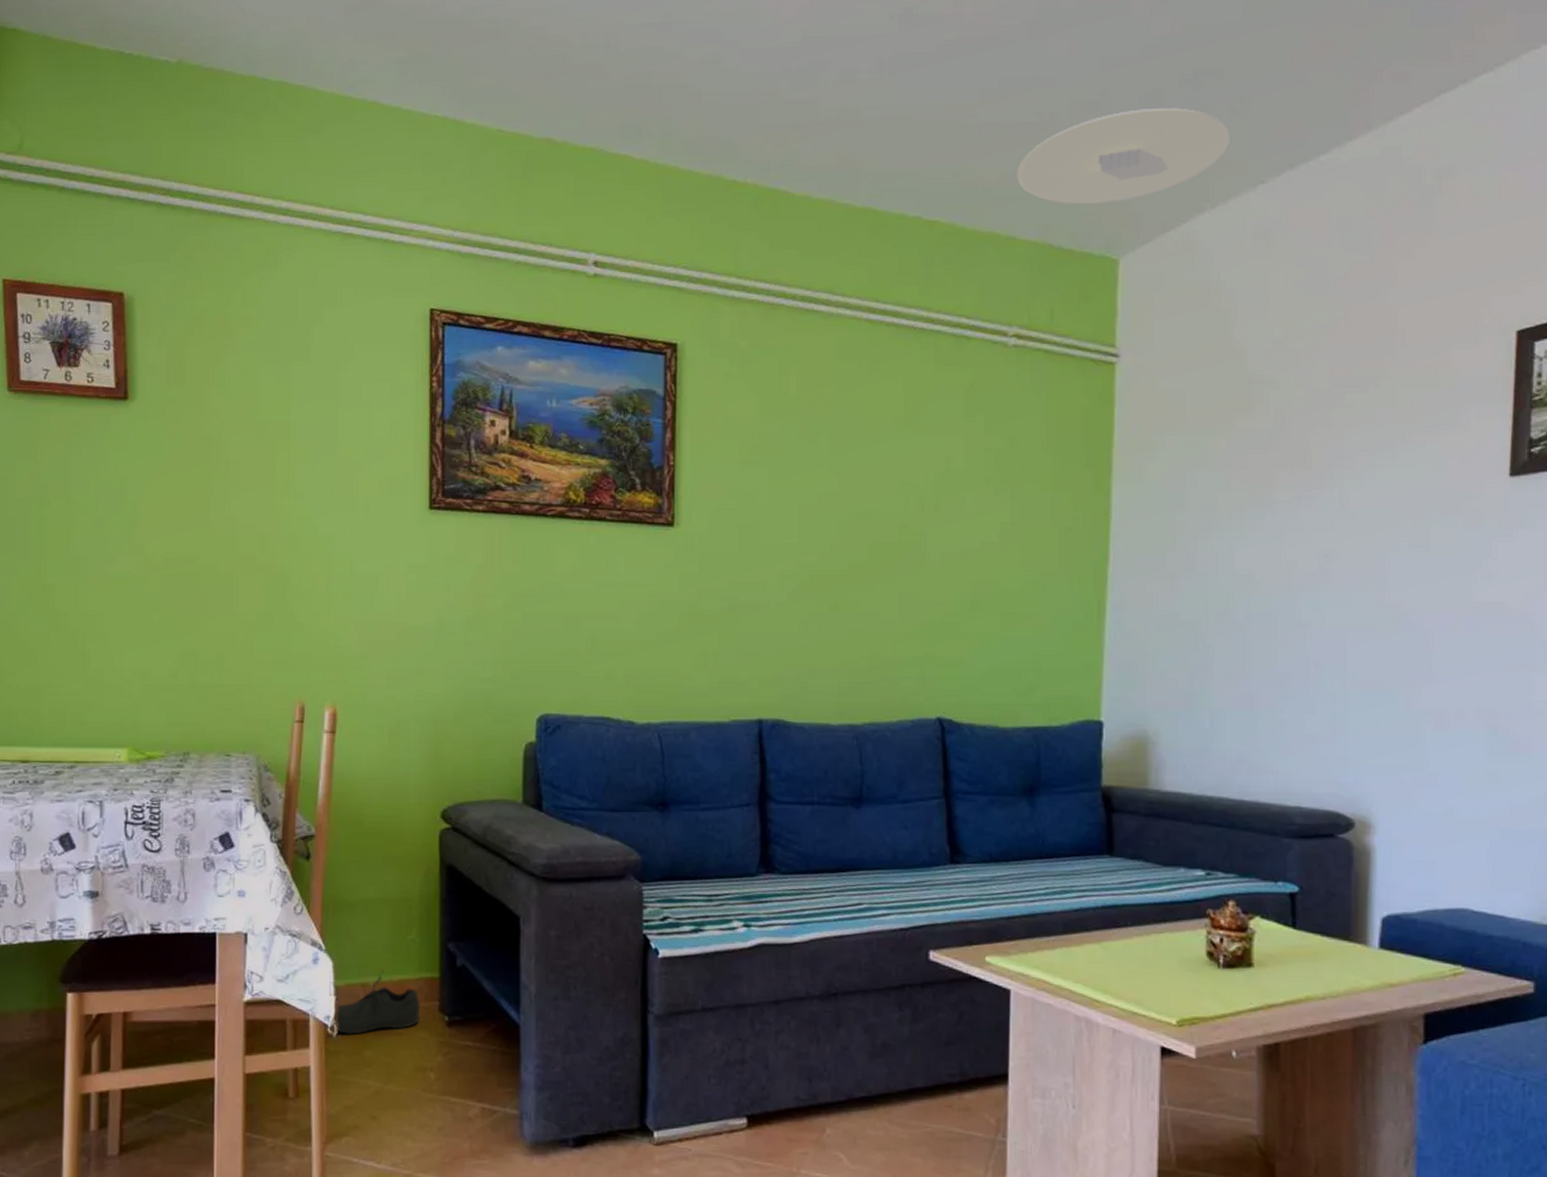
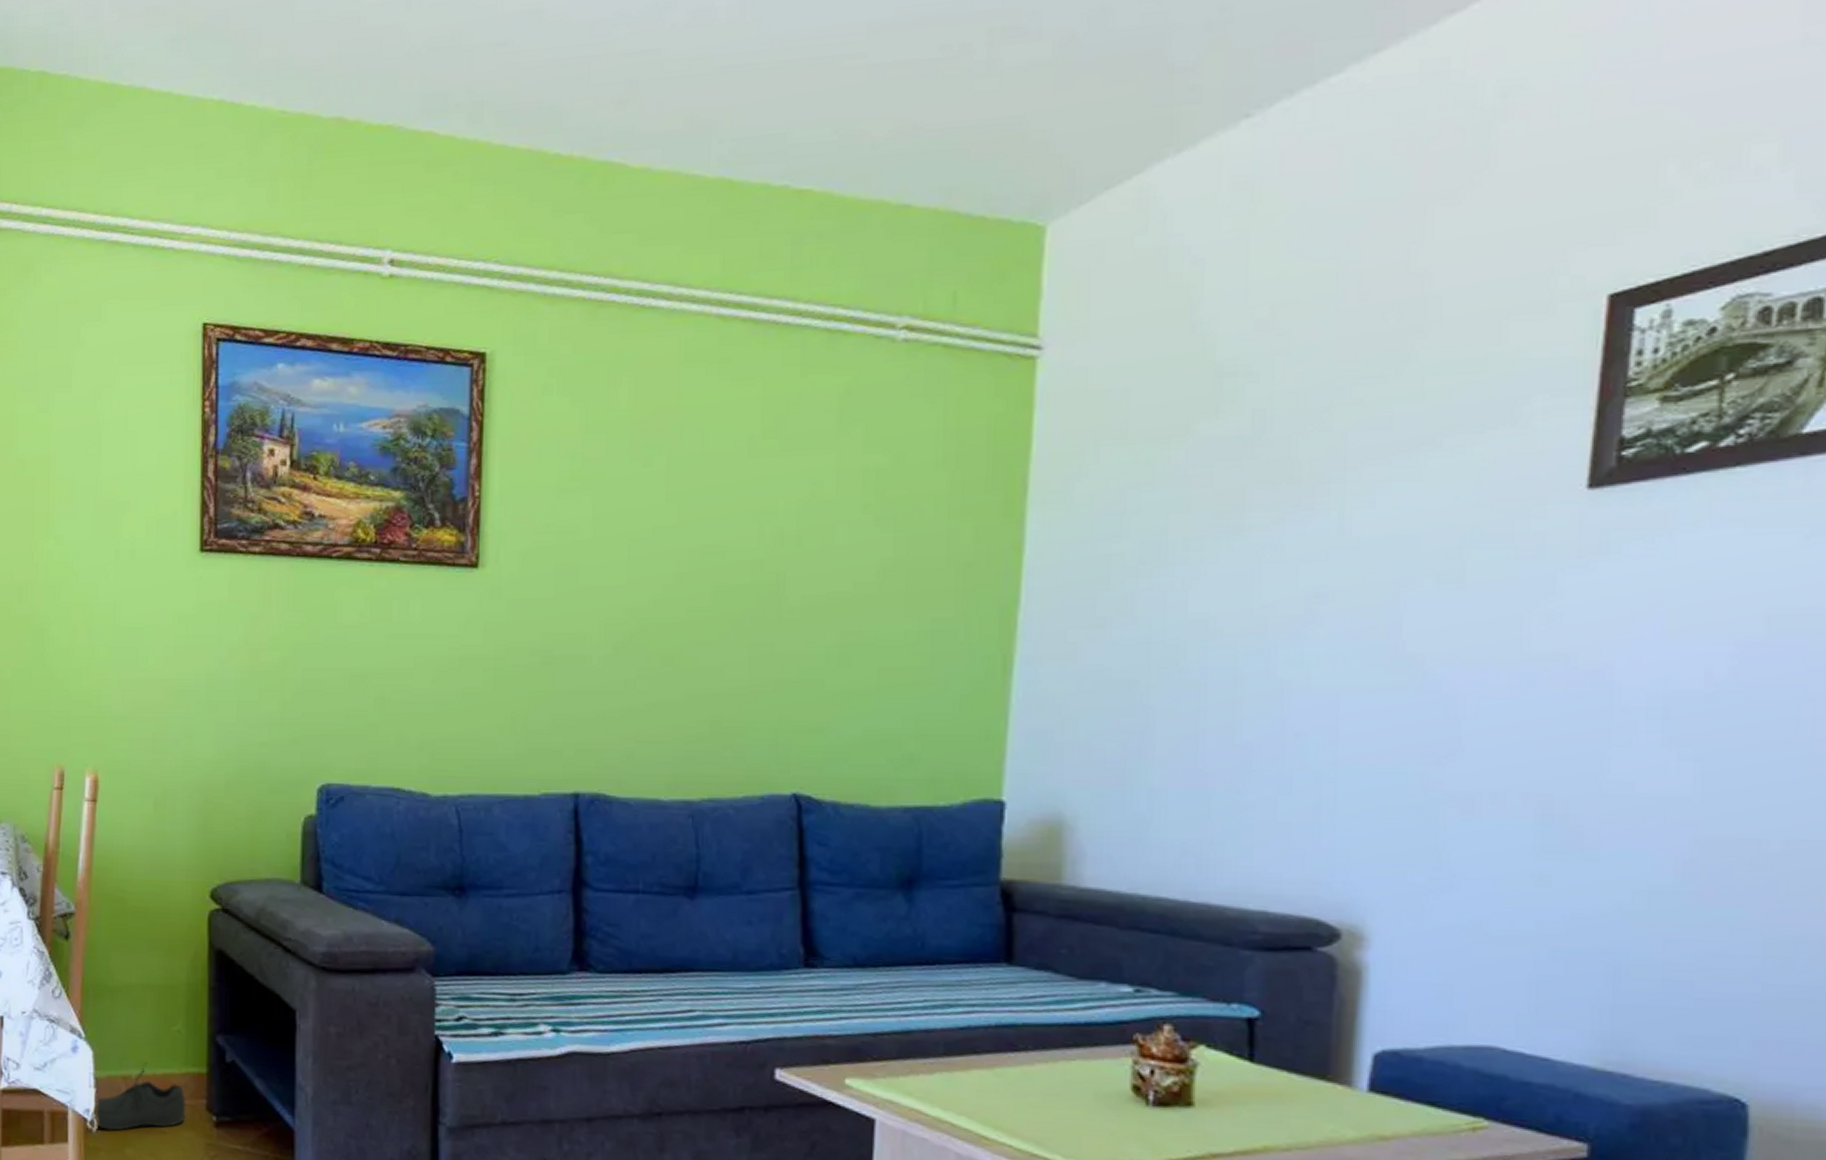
ceiling light: present [1017,108,1231,205] -> none [914,27,1205,160]

